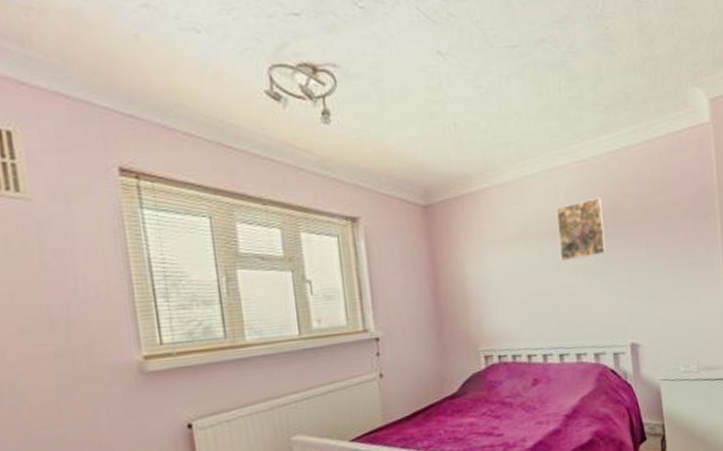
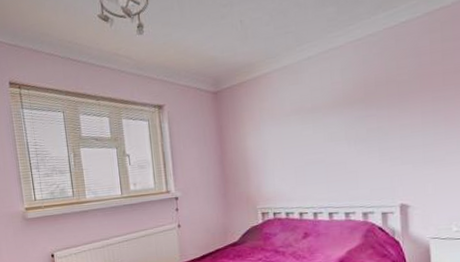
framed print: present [555,197,607,261] -> none [330,72,379,132]

